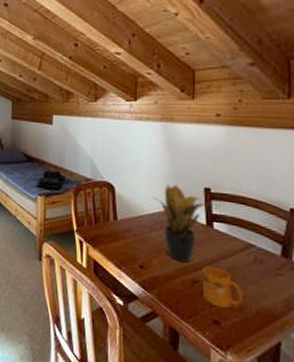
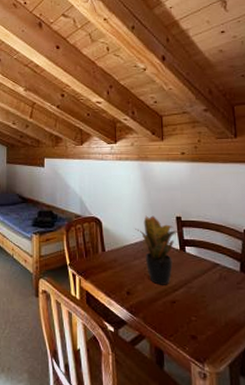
mug: present [202,265,243,310] -> none [179,286,214,325]

